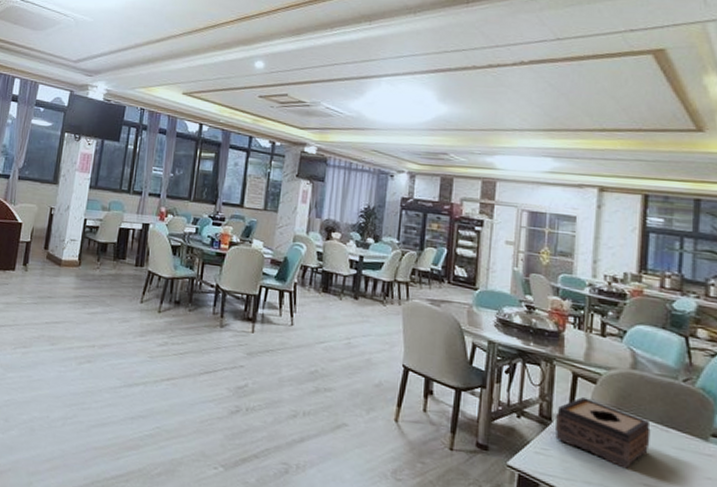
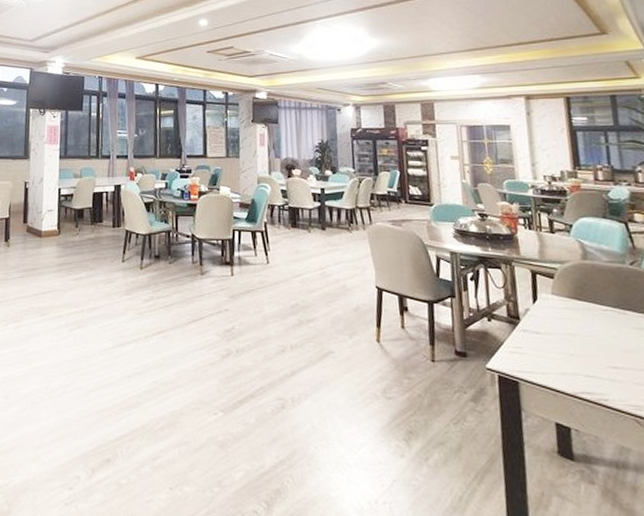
tissue box: present [554,396,651,469] -> none [523,292,612,355]

